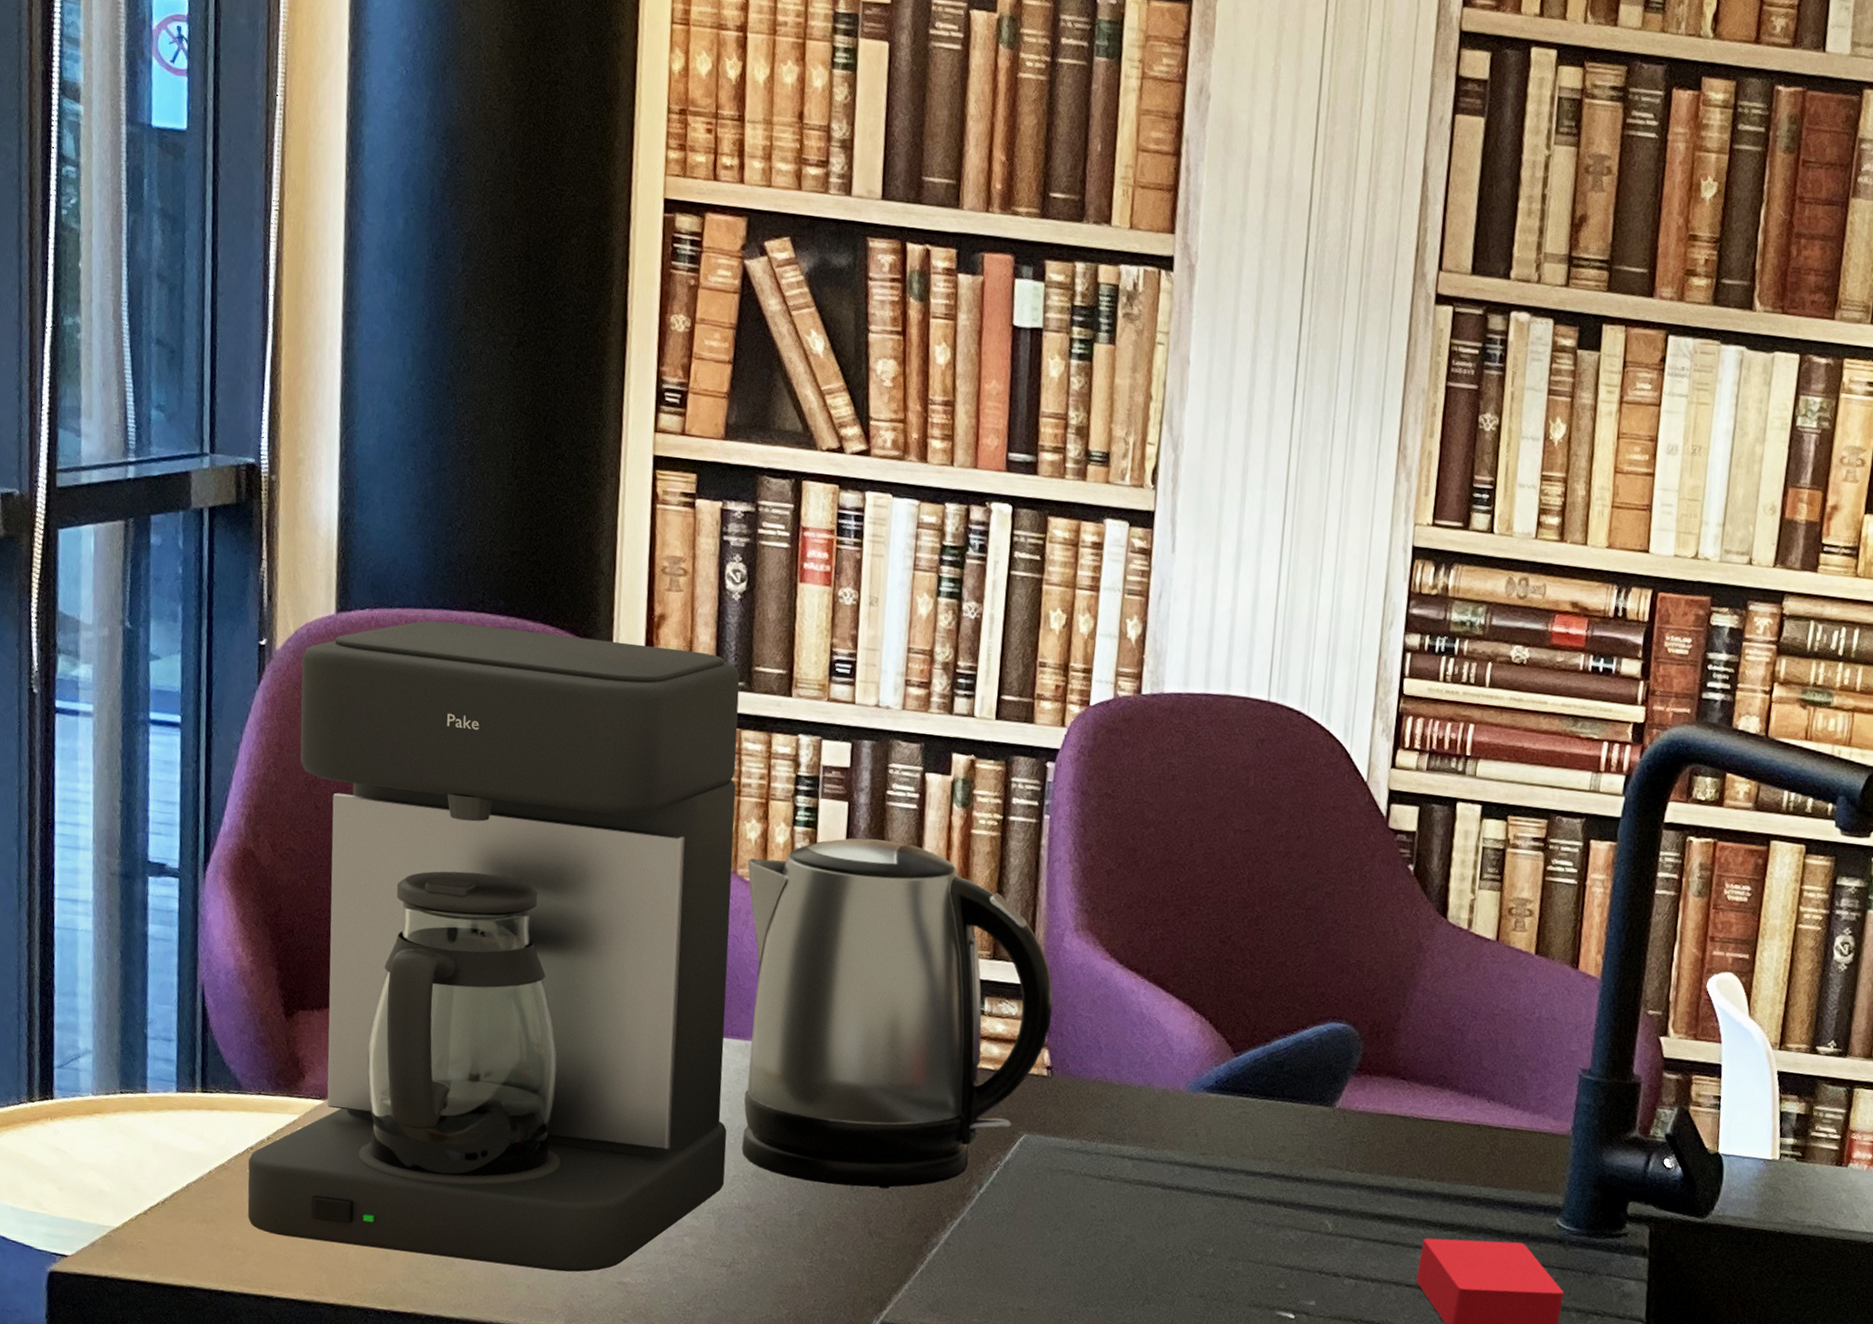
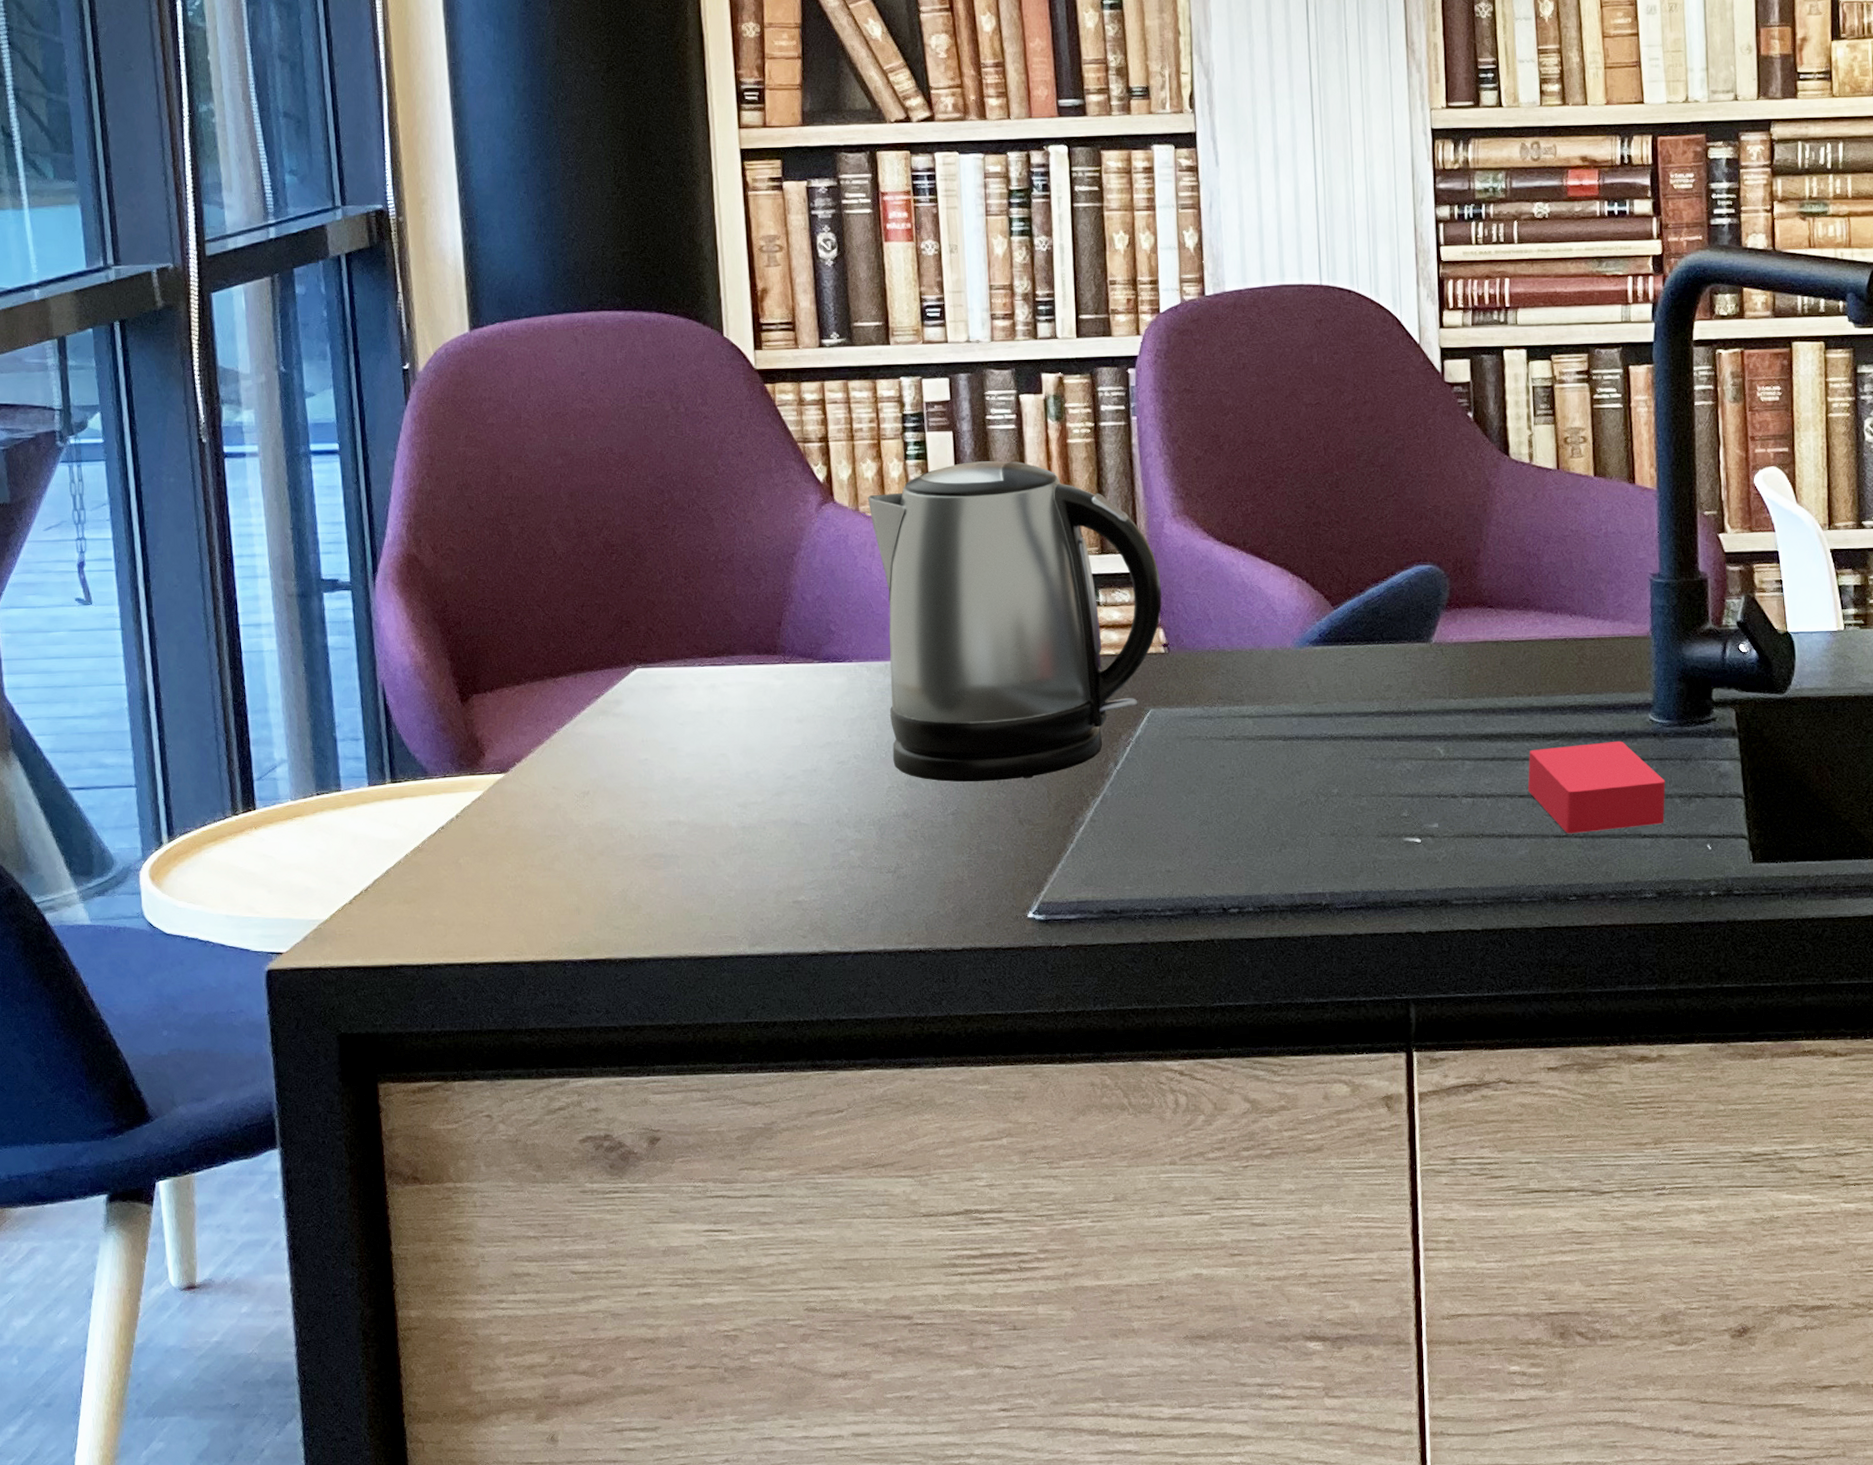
coffee maker: present [247,621,740,1272] -> none [441,317,881,905]

